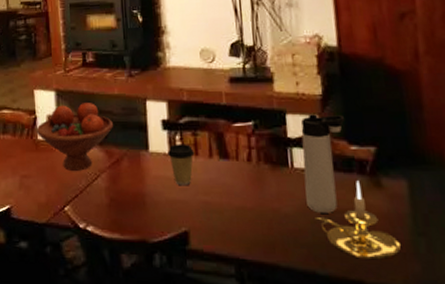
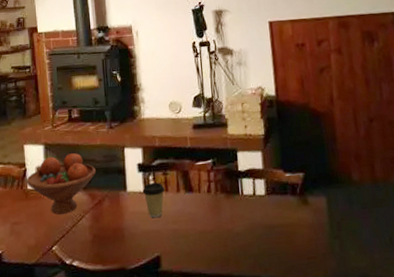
thermos bottle: present [301,114,346,213] -> none [249,150,282,229]
candle holder: present [315,180,400,260] -> none [259,200,322,262]

